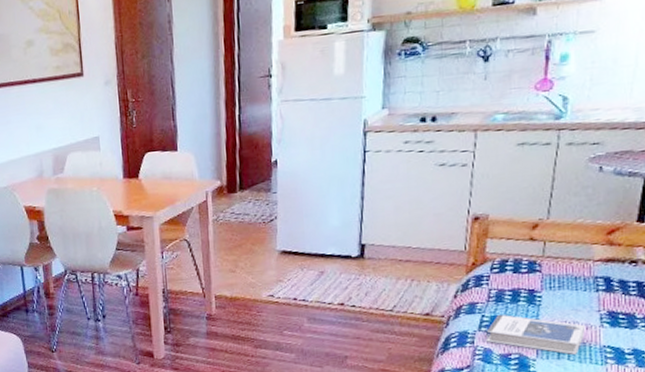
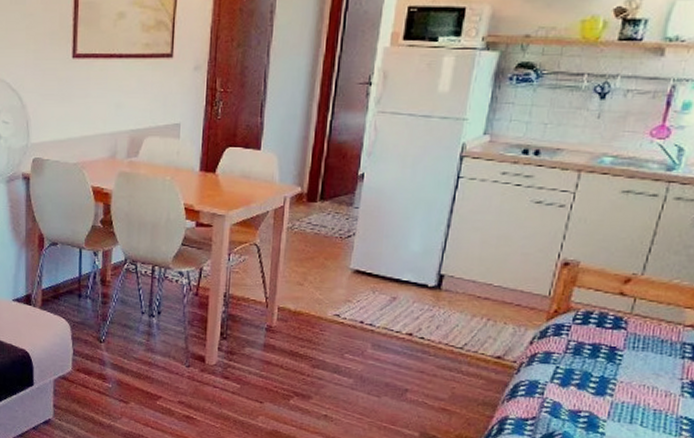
hardback book: present [486,315,586,354] -> none [557,369,665,421]

